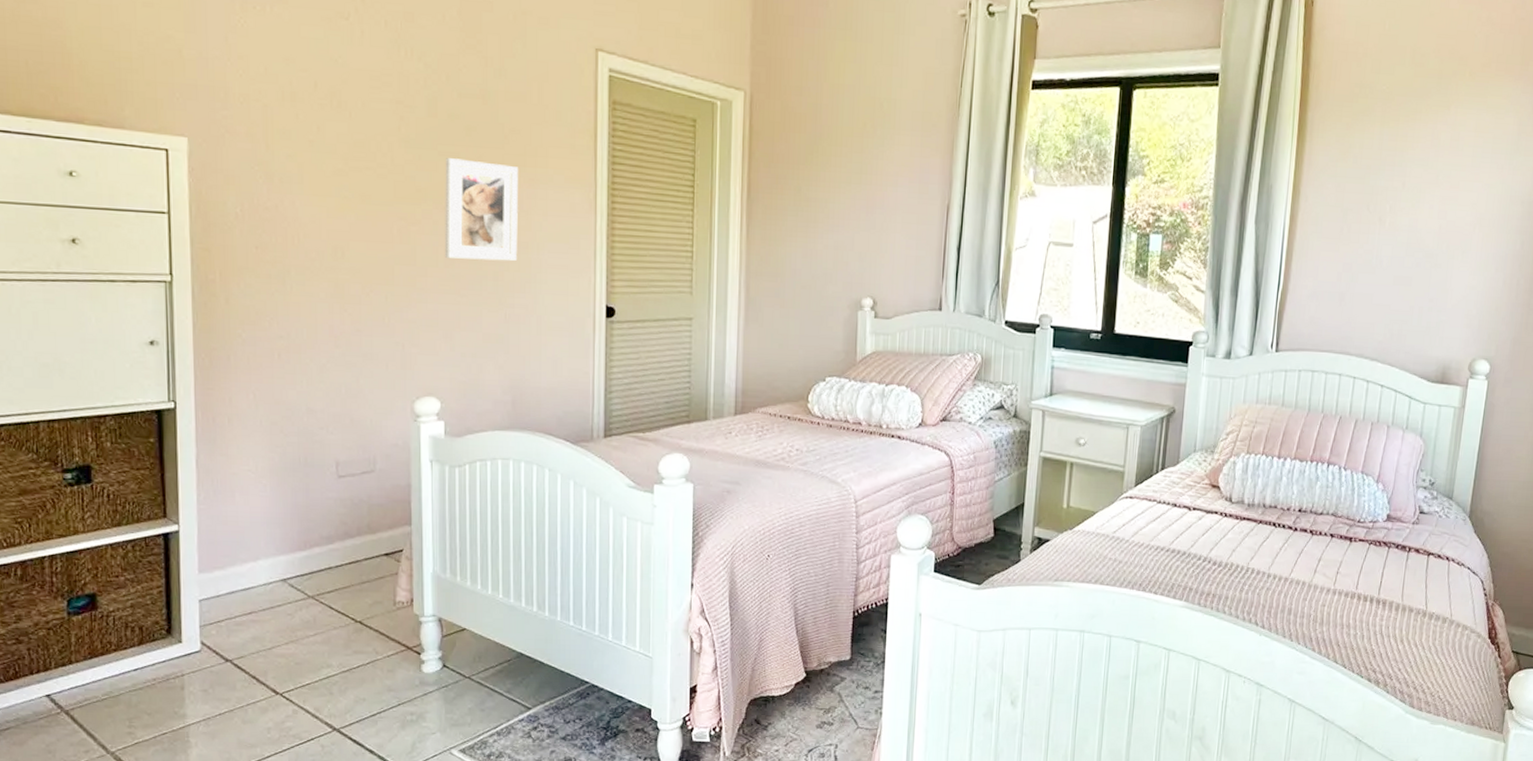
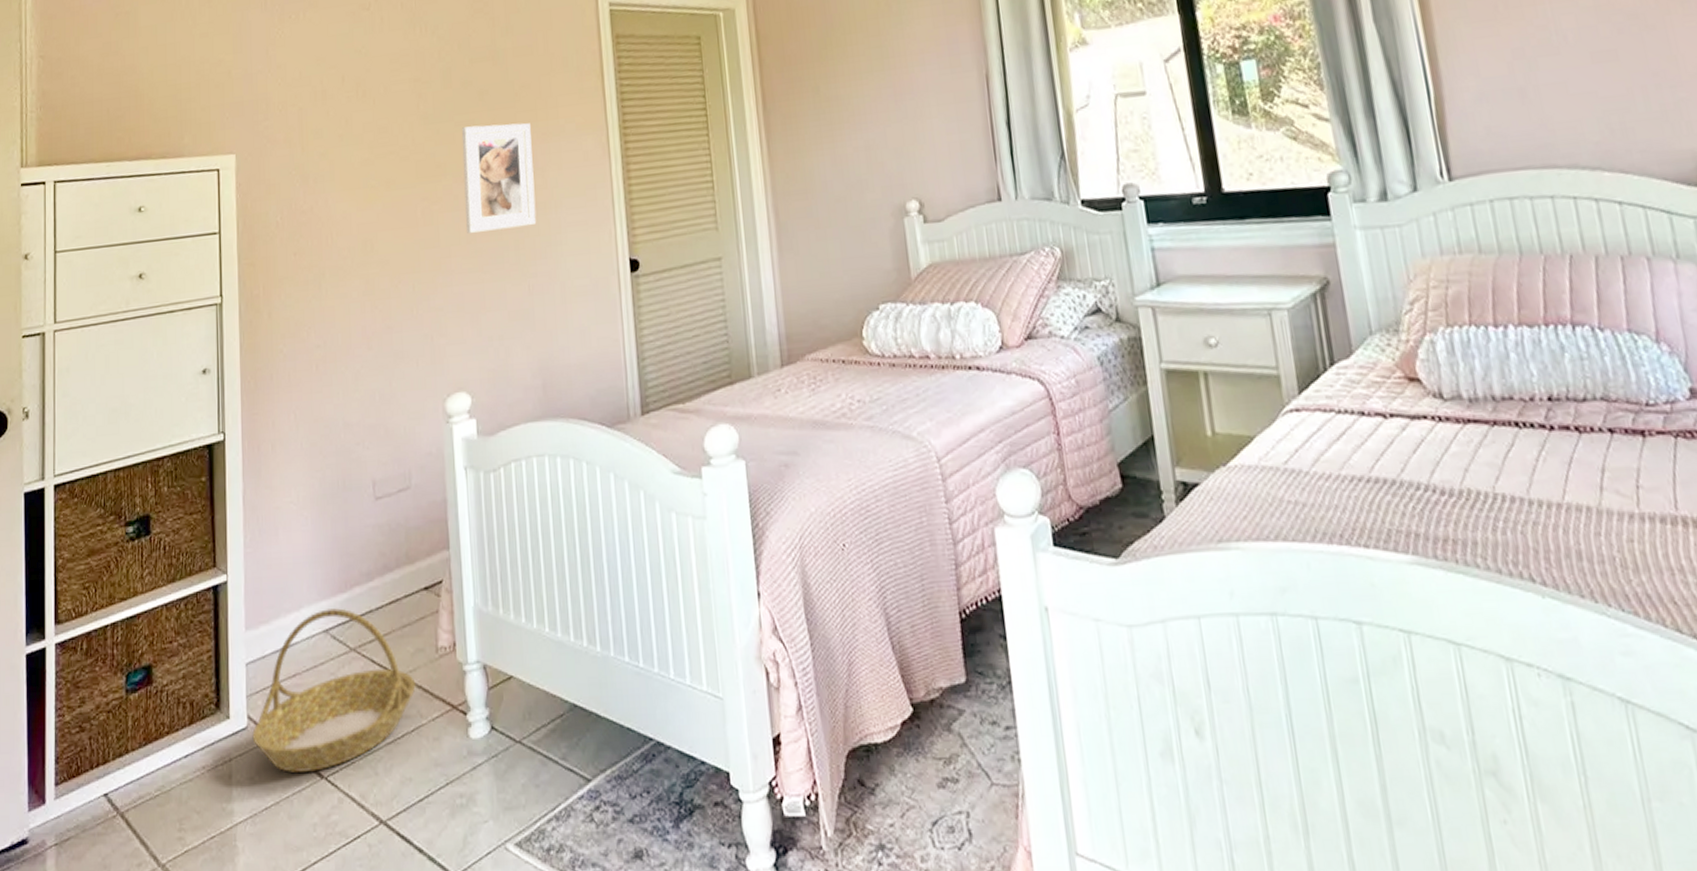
basket: none [206,562,373,689] -> present [252,608,416,772]

